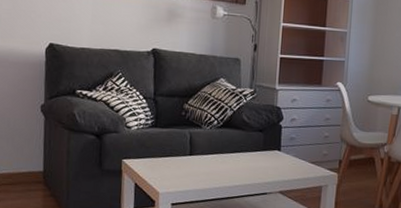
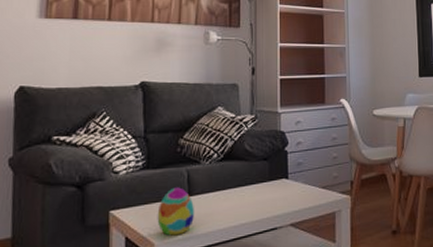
decorative egg: none [162,146,194,188] -> present [157,187,194,236]

